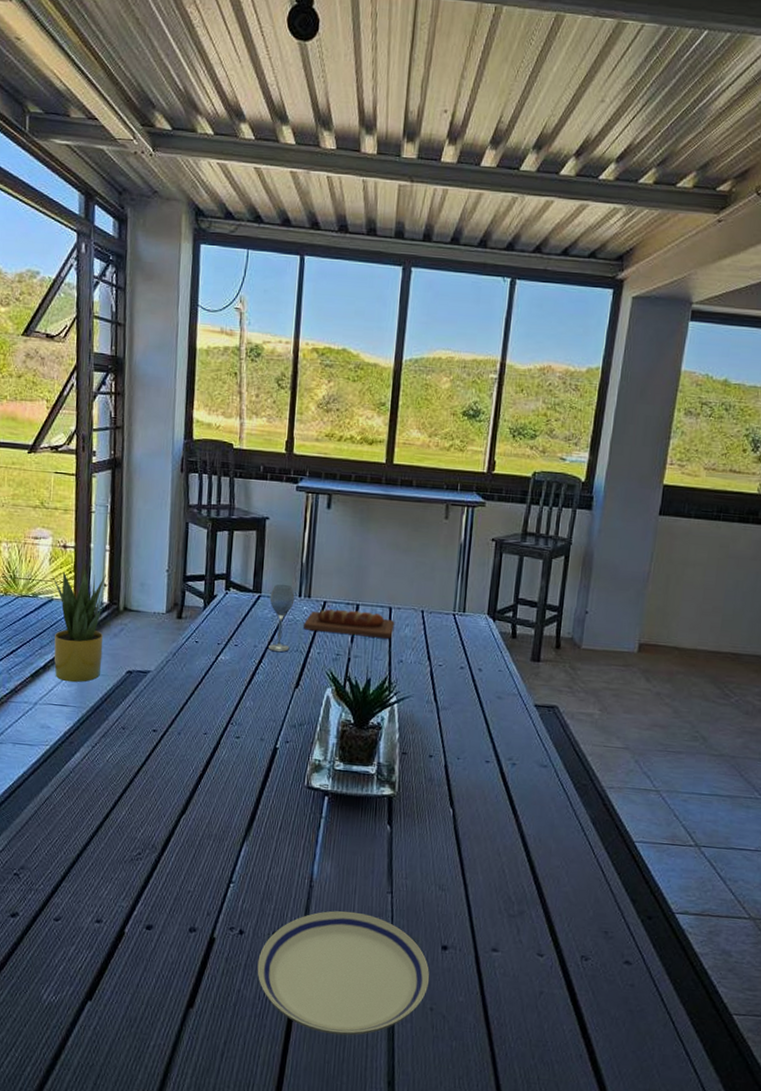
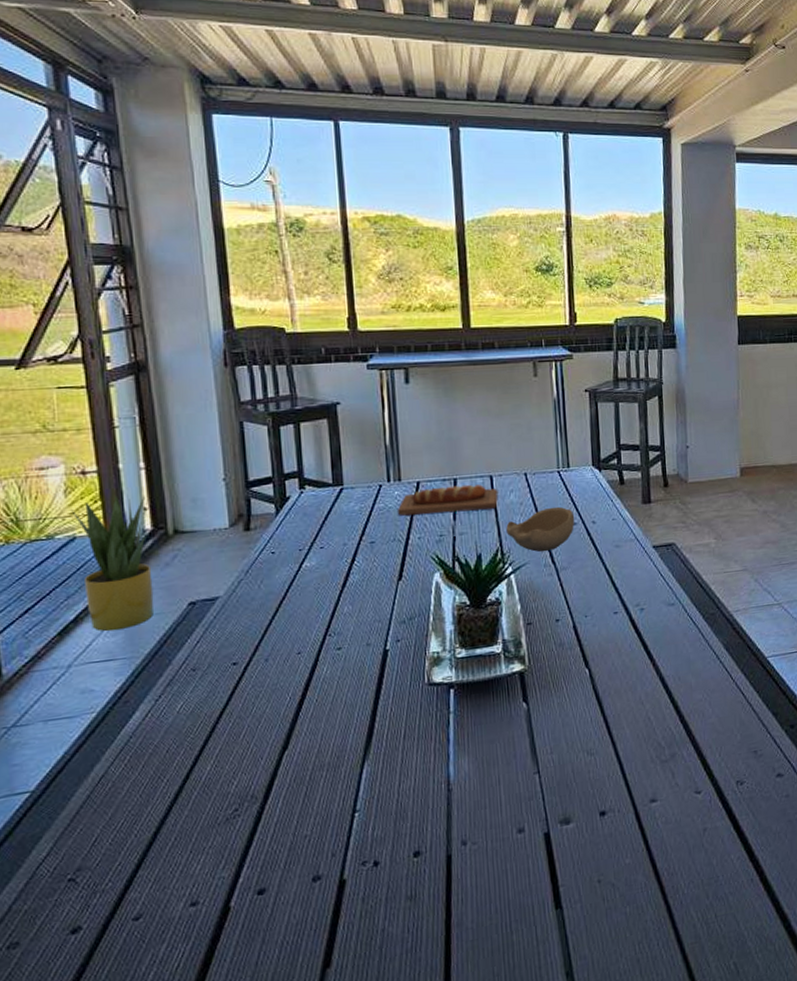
plate: present [257,911,430,1036] -> none [400,802,593,946]
wineglass: present [268,584,295,653] -> none [354,471,386,547]
bowl: none [396,647,463,689] -> present [506,506,575,552]

